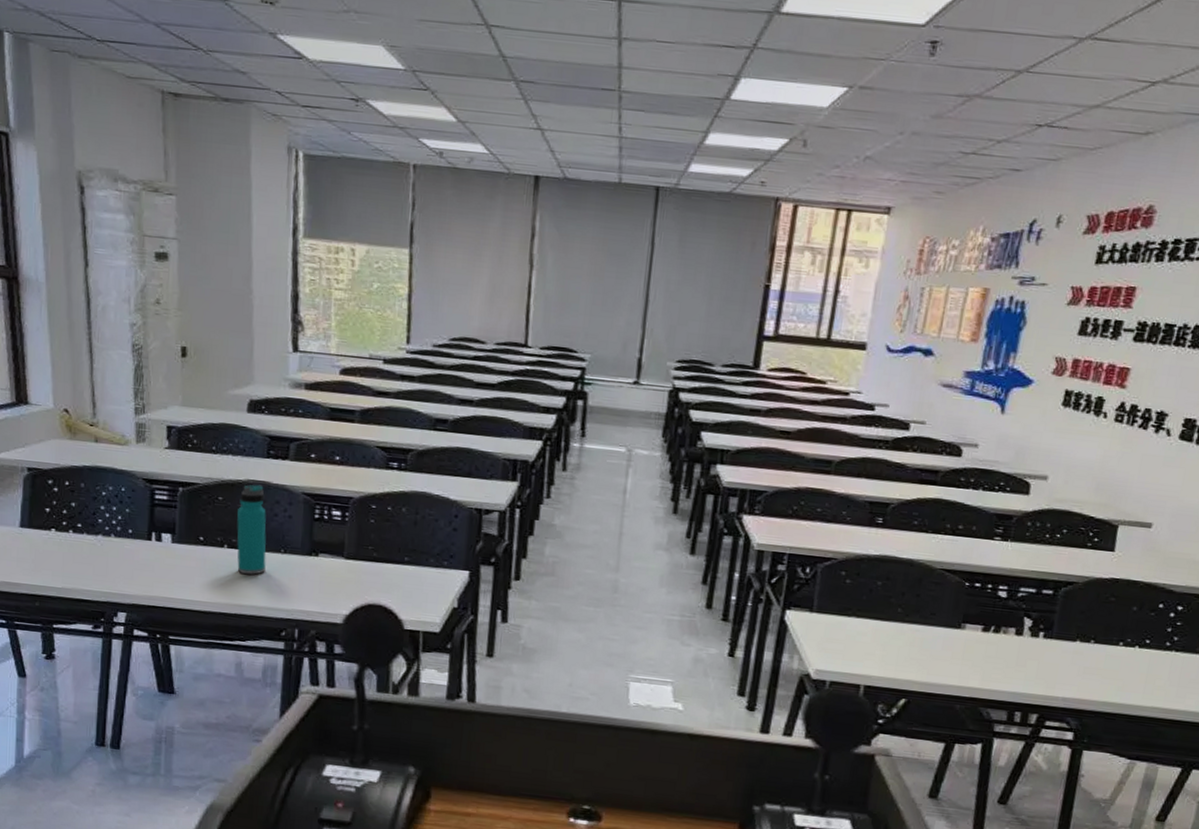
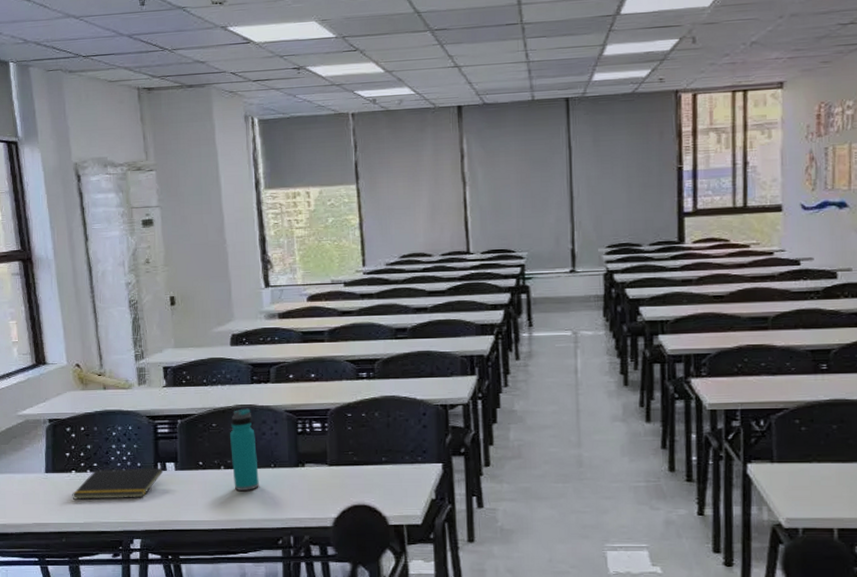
notepad: none [50,530,158,569] -> present [72,467,164,500]

